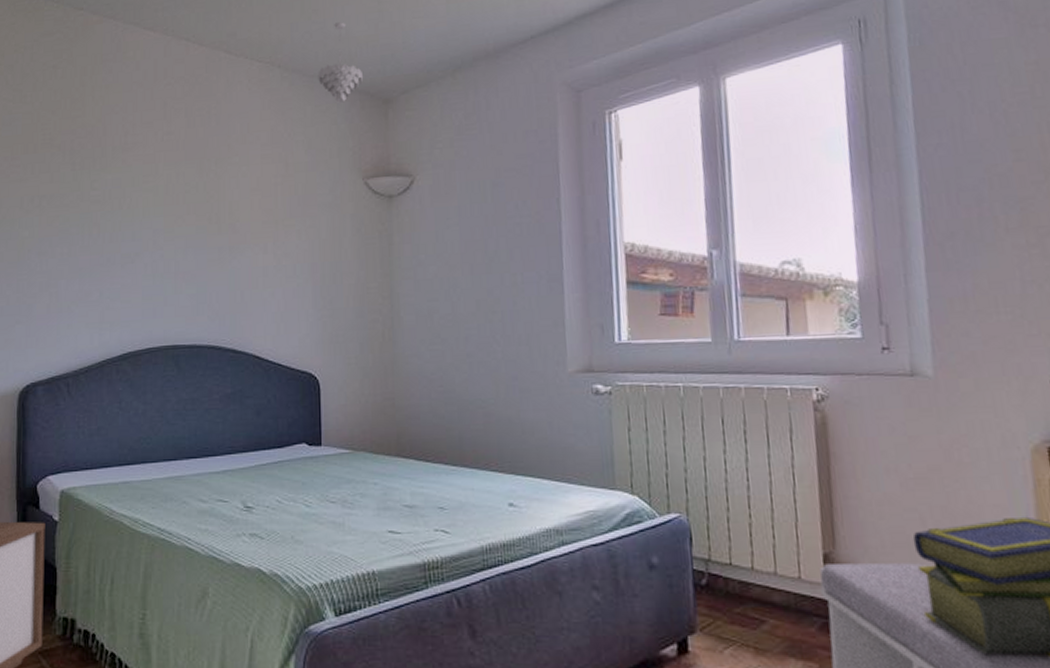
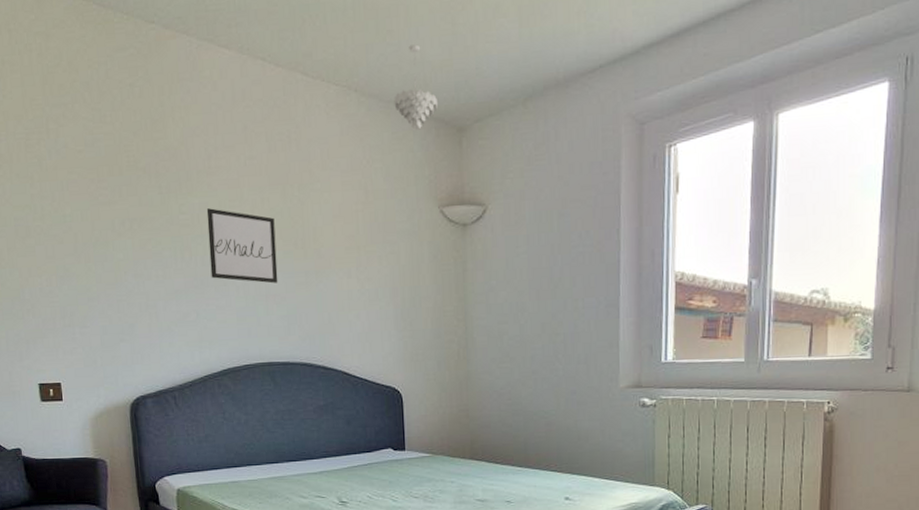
wall art: none [118,184,189,260] -> present [206,208,278,284]

